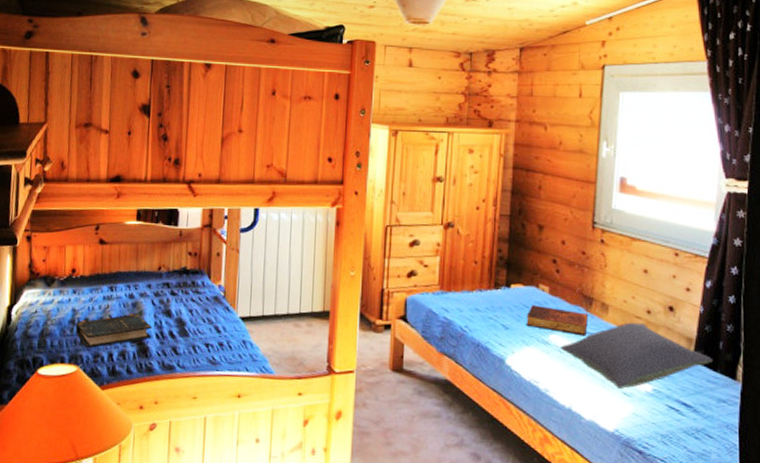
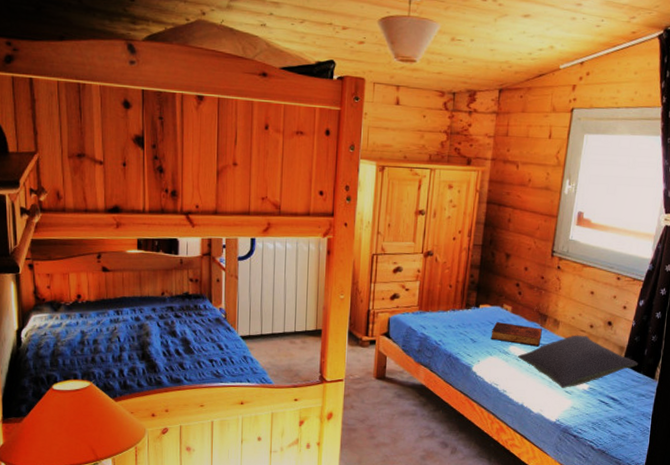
book: present [75,313,153,349] -> none [85,334,160,367]

